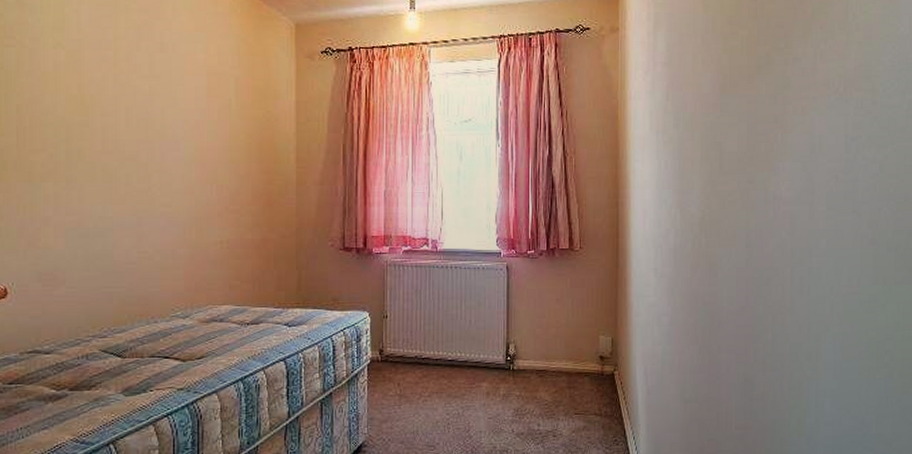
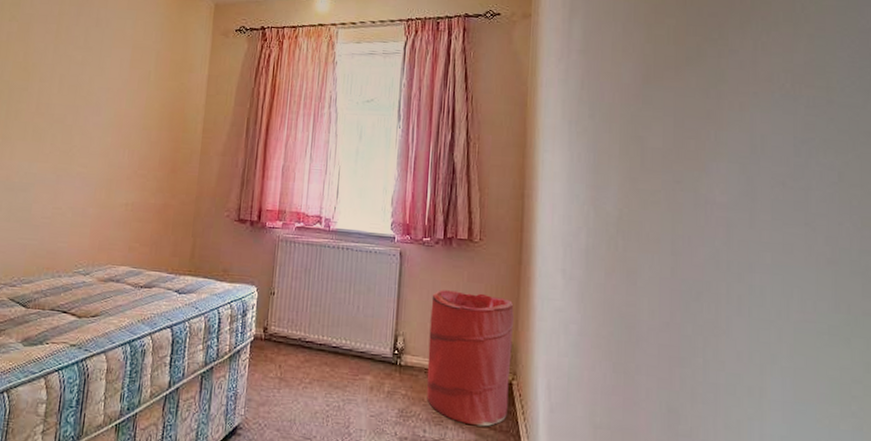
laundry hamper: none [538,297,614,415] -> present [426,290,515,427]

